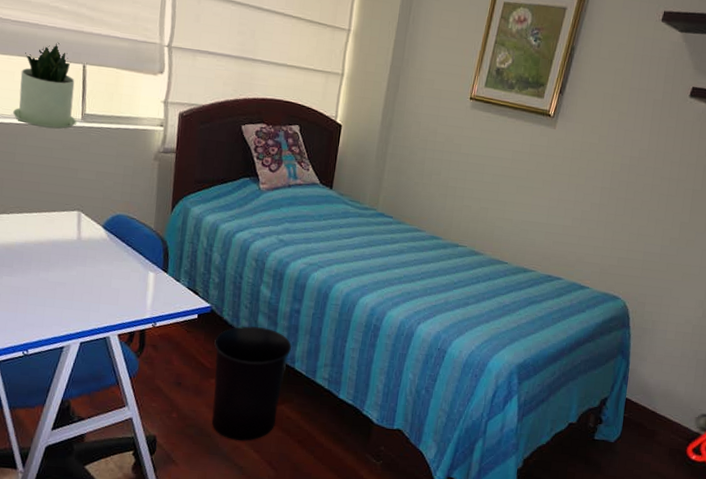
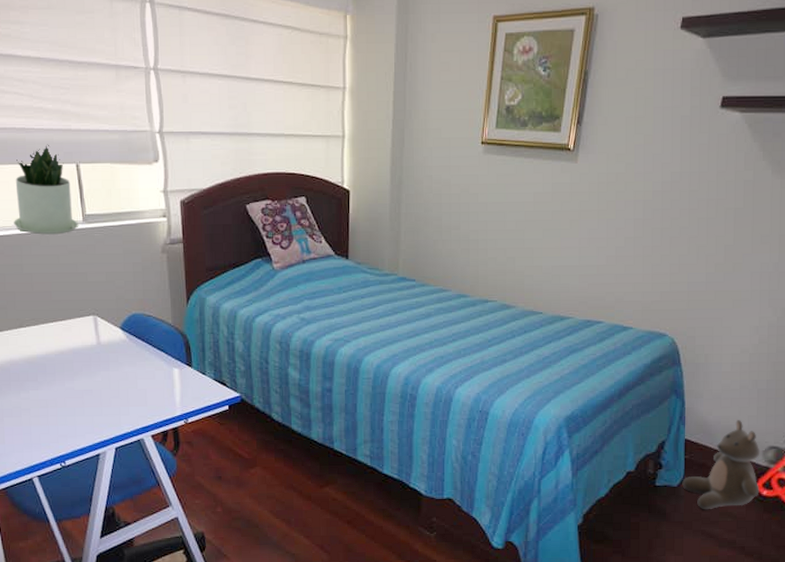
waste bin: present [211,325,292,441] -> none [249,410,329,529]
stuffed bear: none [619,386,694,467] -> present [682,420,760,509]

